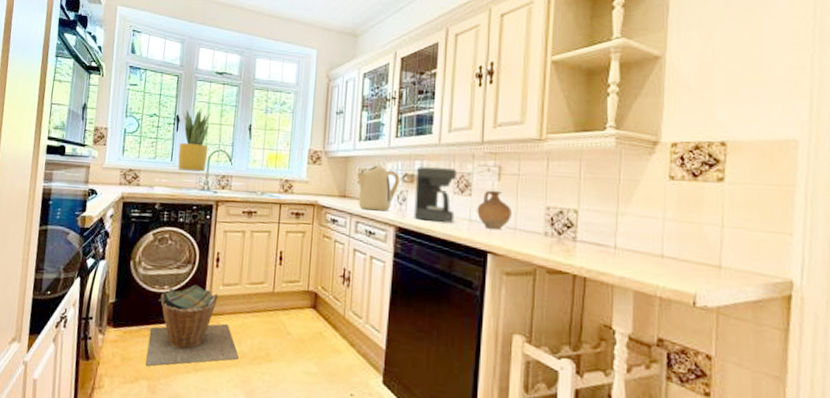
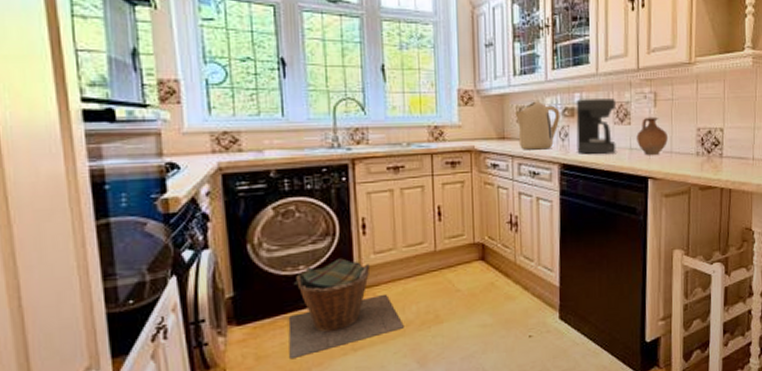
planter: present [177,107,211,172] -> none [288,46,332,127]

